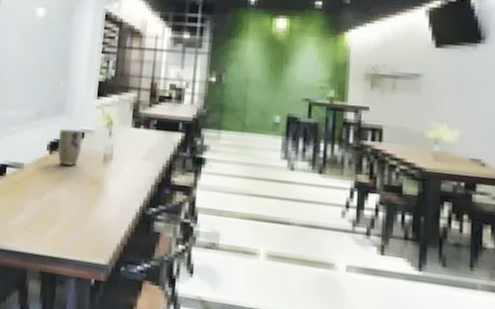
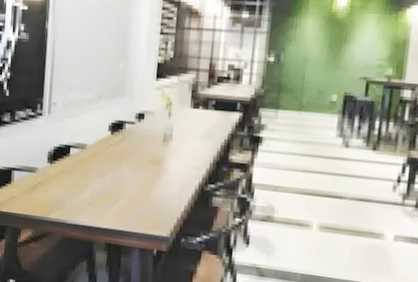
plant pot: present [57,128,83,166] -> none [118,110,144,146]

